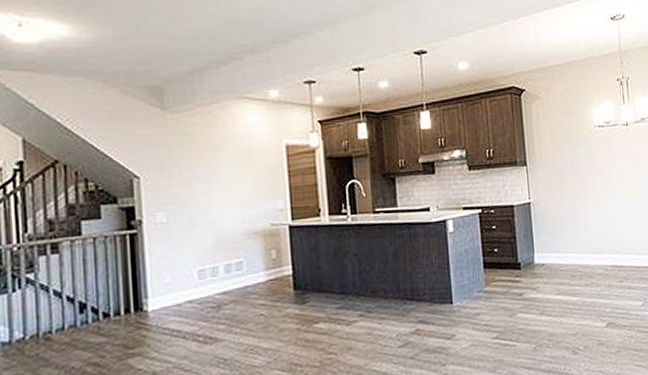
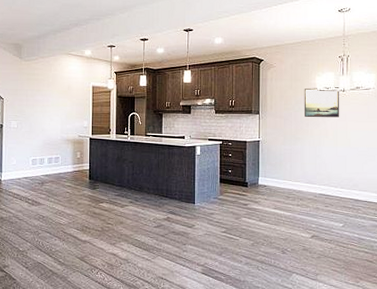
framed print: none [579,120,625,165] -> present [304,87,339,118]

